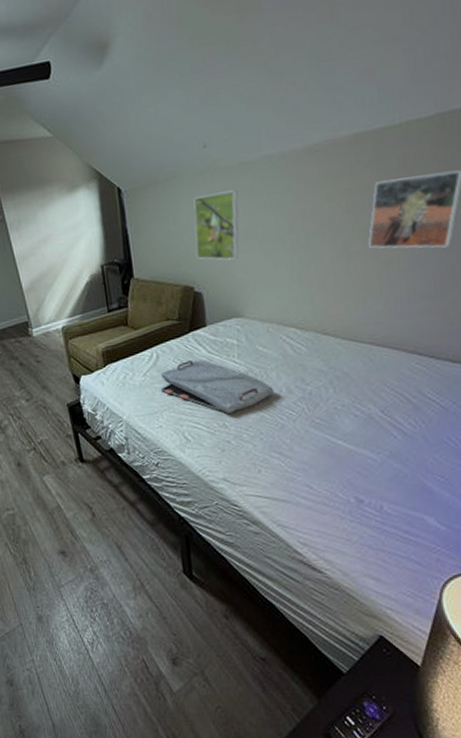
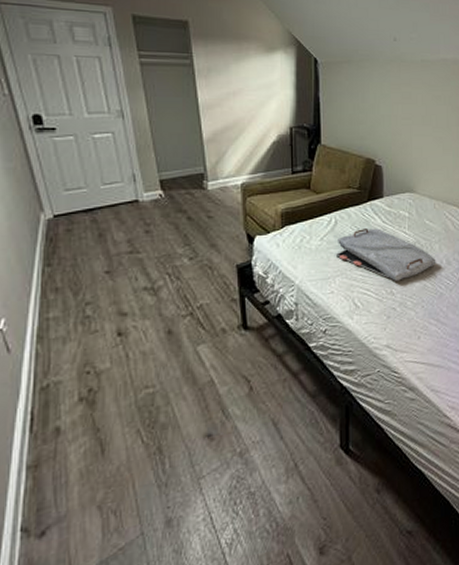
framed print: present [193,189,239,260] -> none [380,81,419,140]

